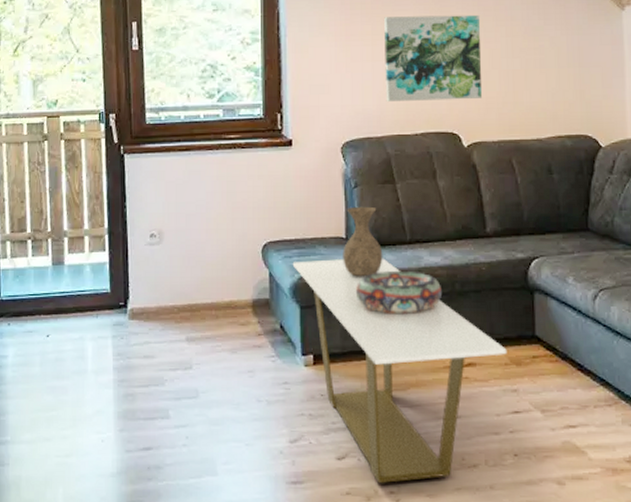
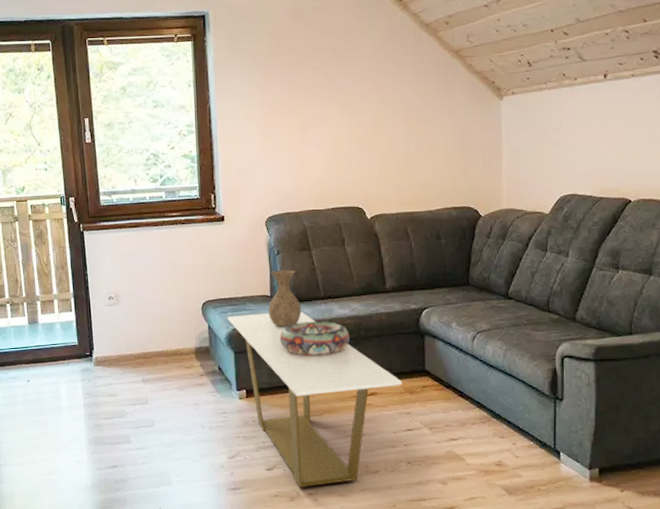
wall art: present [384,14,483,101] -> none [300,106,383,182]

